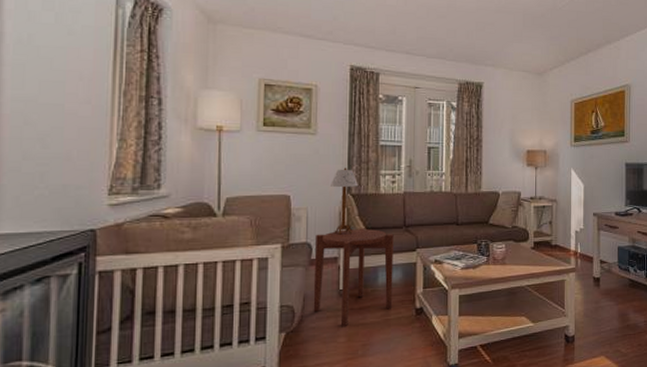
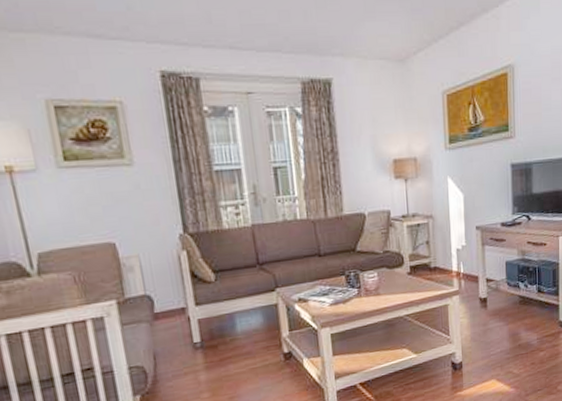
side table: present [313,228,394,327] -> none [155,271,257,382]
table lamp: present [331,167,358,235] -> none [161,202,198,282]

